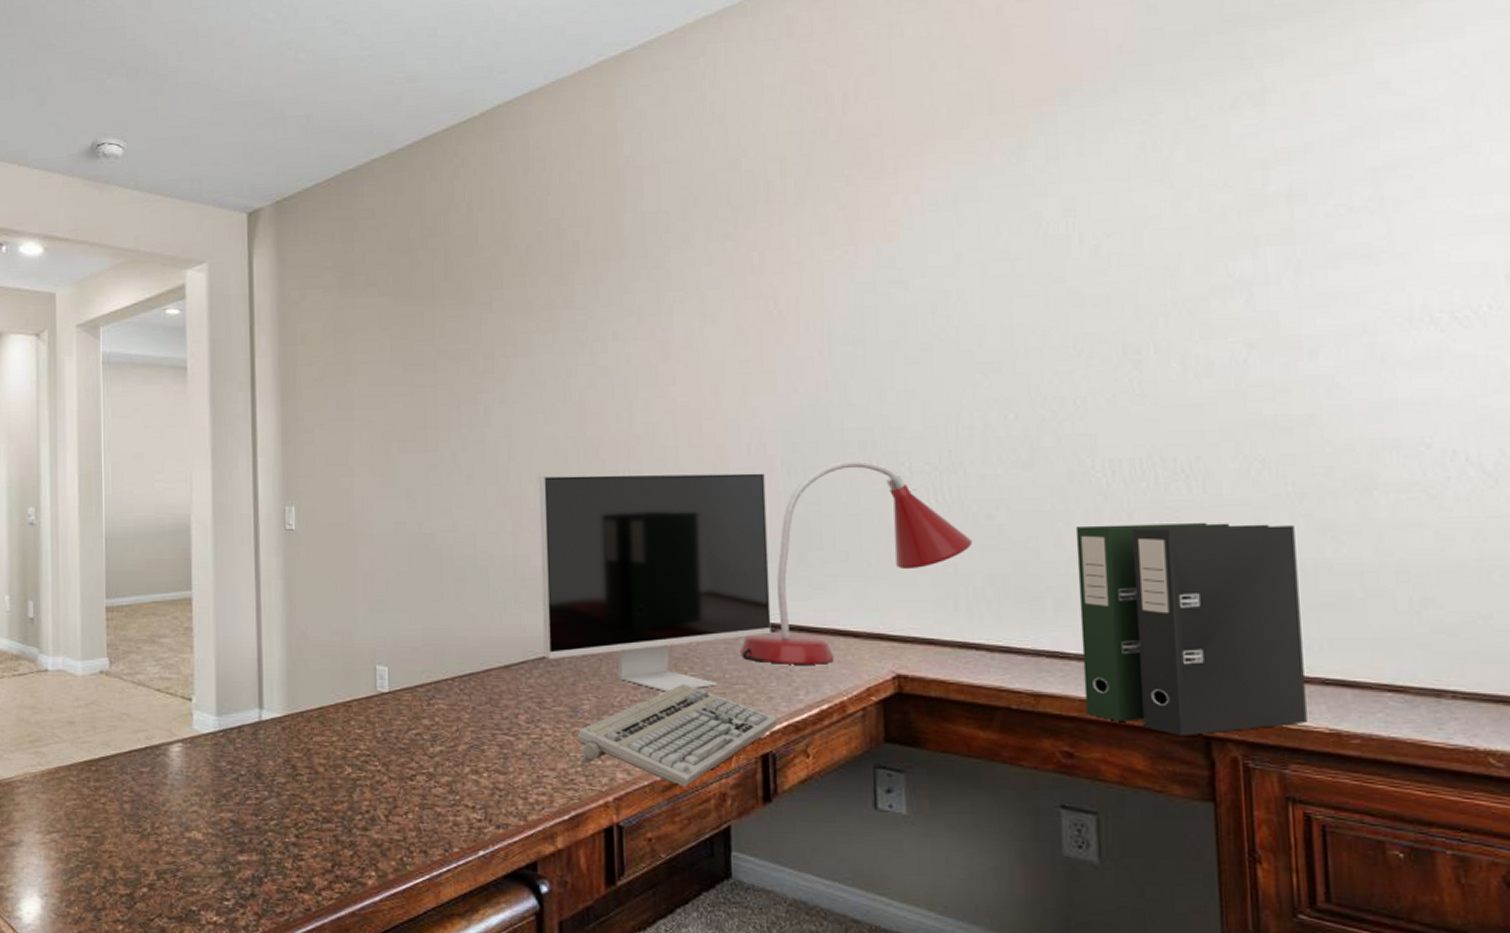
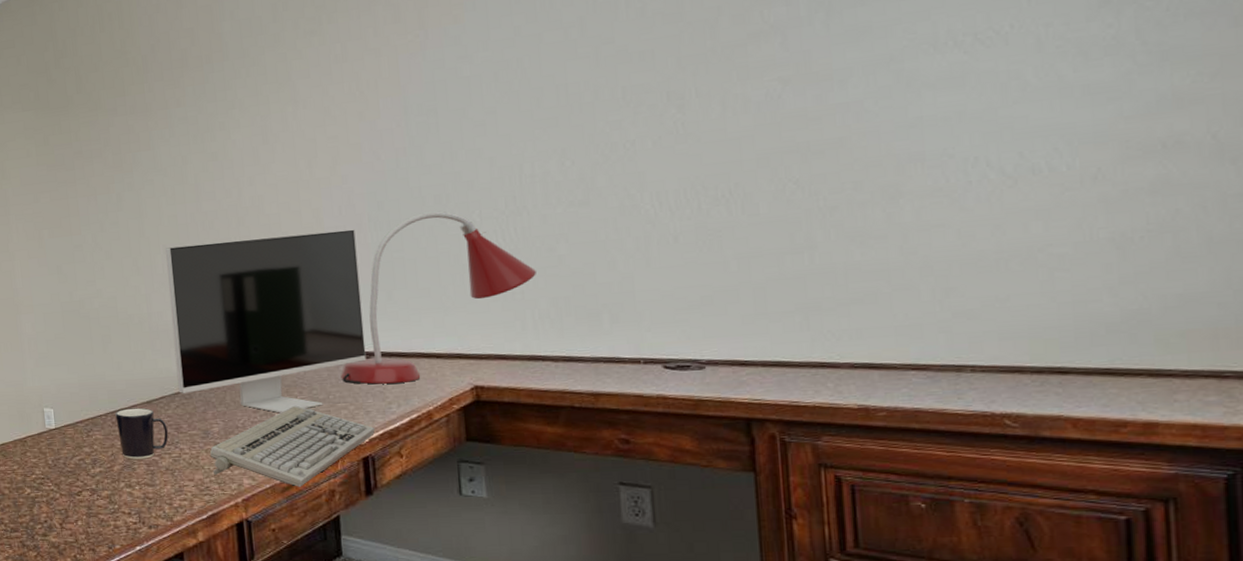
mug: none [464,673,528,741] -> present [115,408,169,461]
binder: present [1075,522,1307,737] -> none [627,235,838,420]

